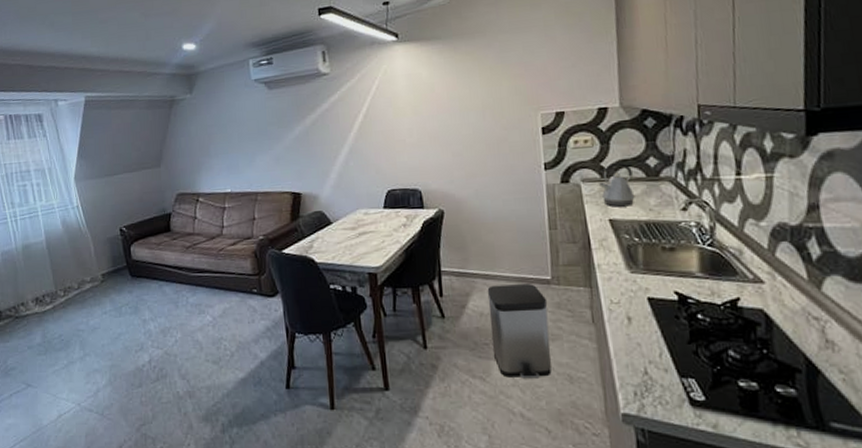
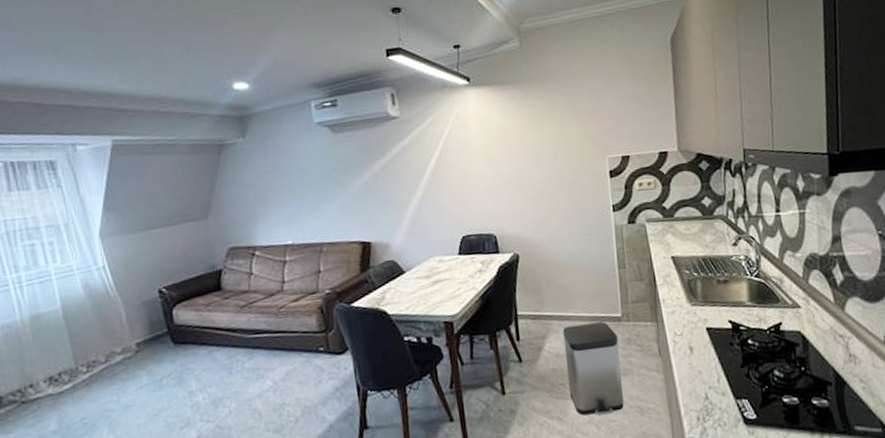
kettle: present [599,162,637,207] -> none [662,202,695,245]

